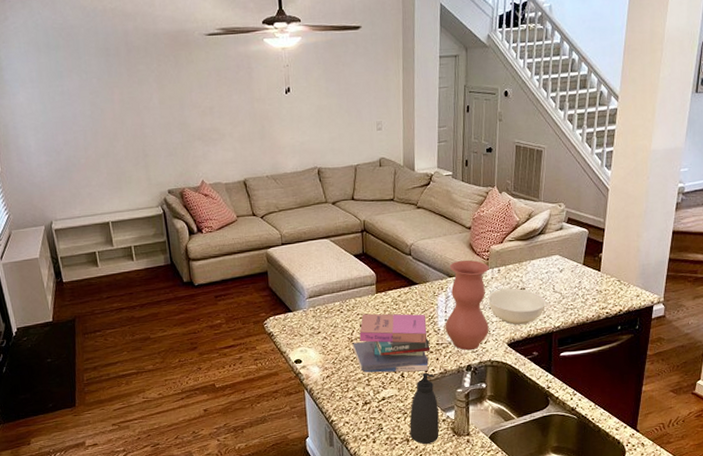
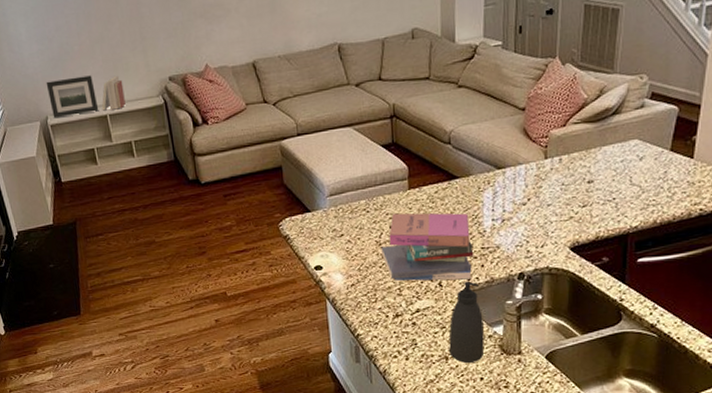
picture frame: none [52,186,102,224] -> present [46,75,99,119]
books: none [104,187,127,218] -> present [101,75,126,111]
vase: present [445,259,489,350] -> none [492,147,548,255]
bowl: present [488,288,547,325] -> none [546,181,621,226]

